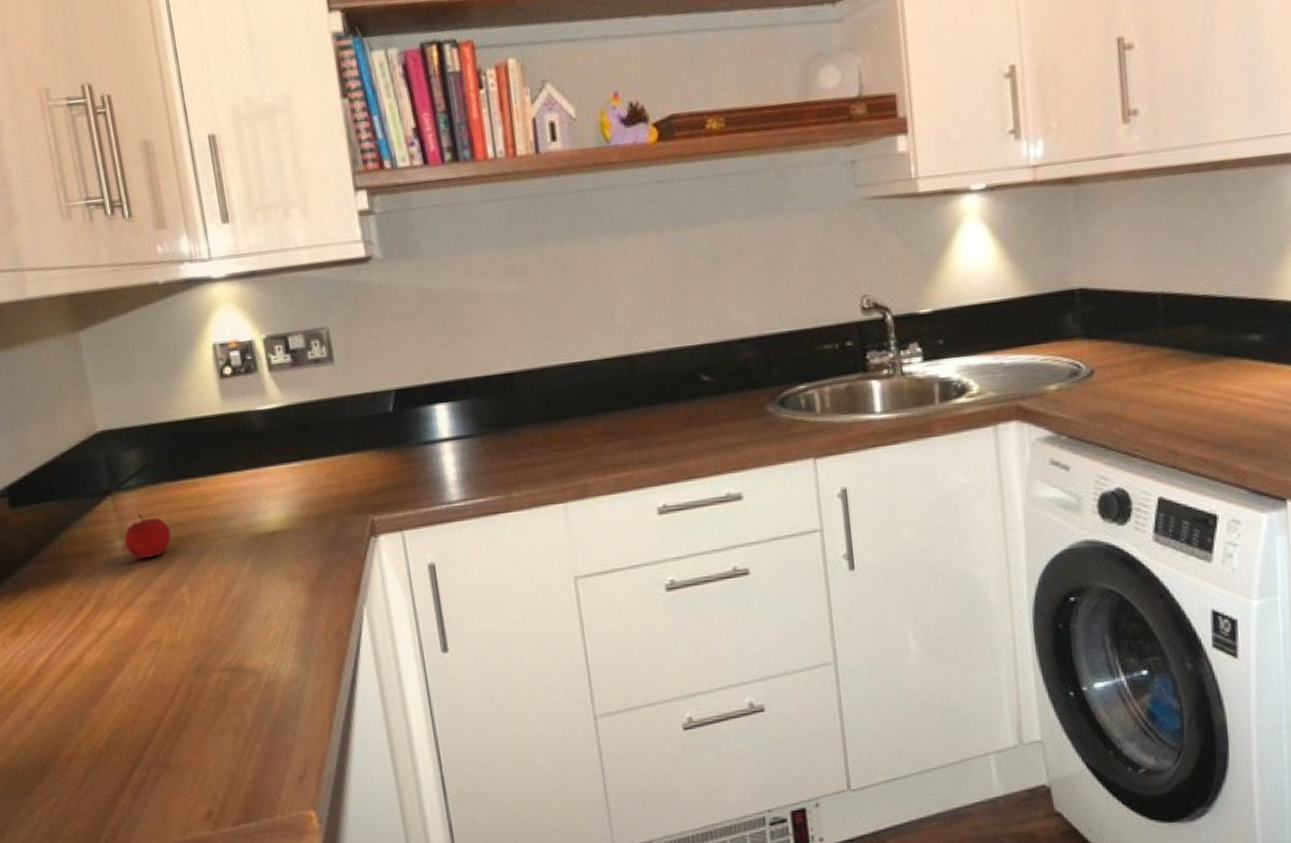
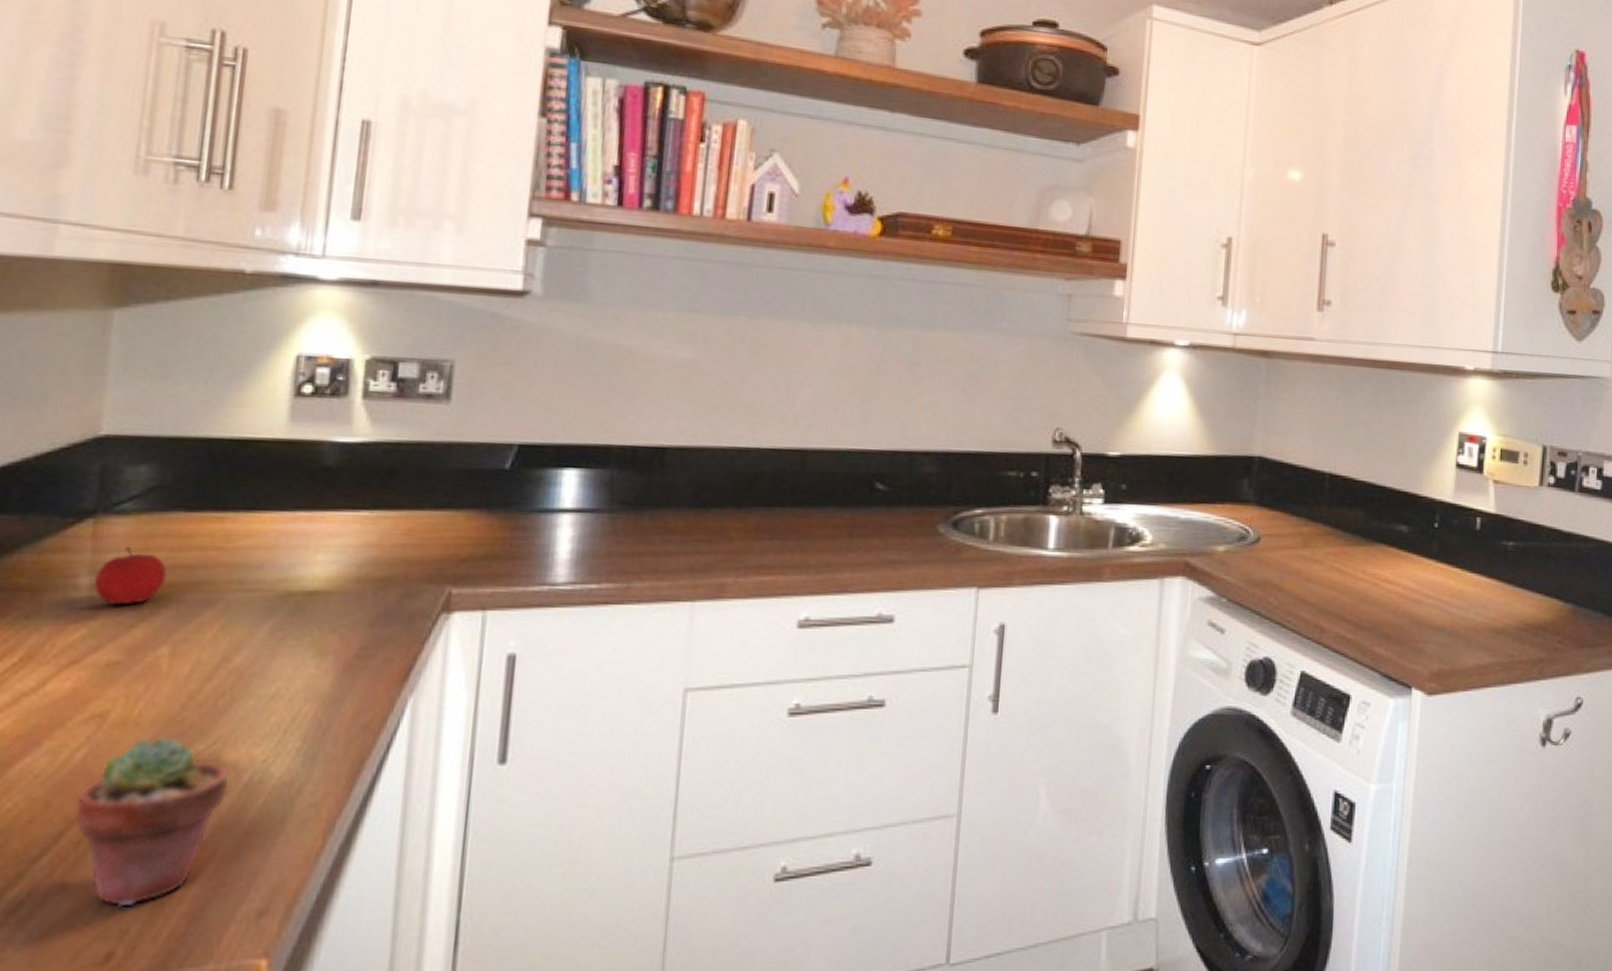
potted succulent: none [158,653,256,780] -> present [74,737,232,909]

